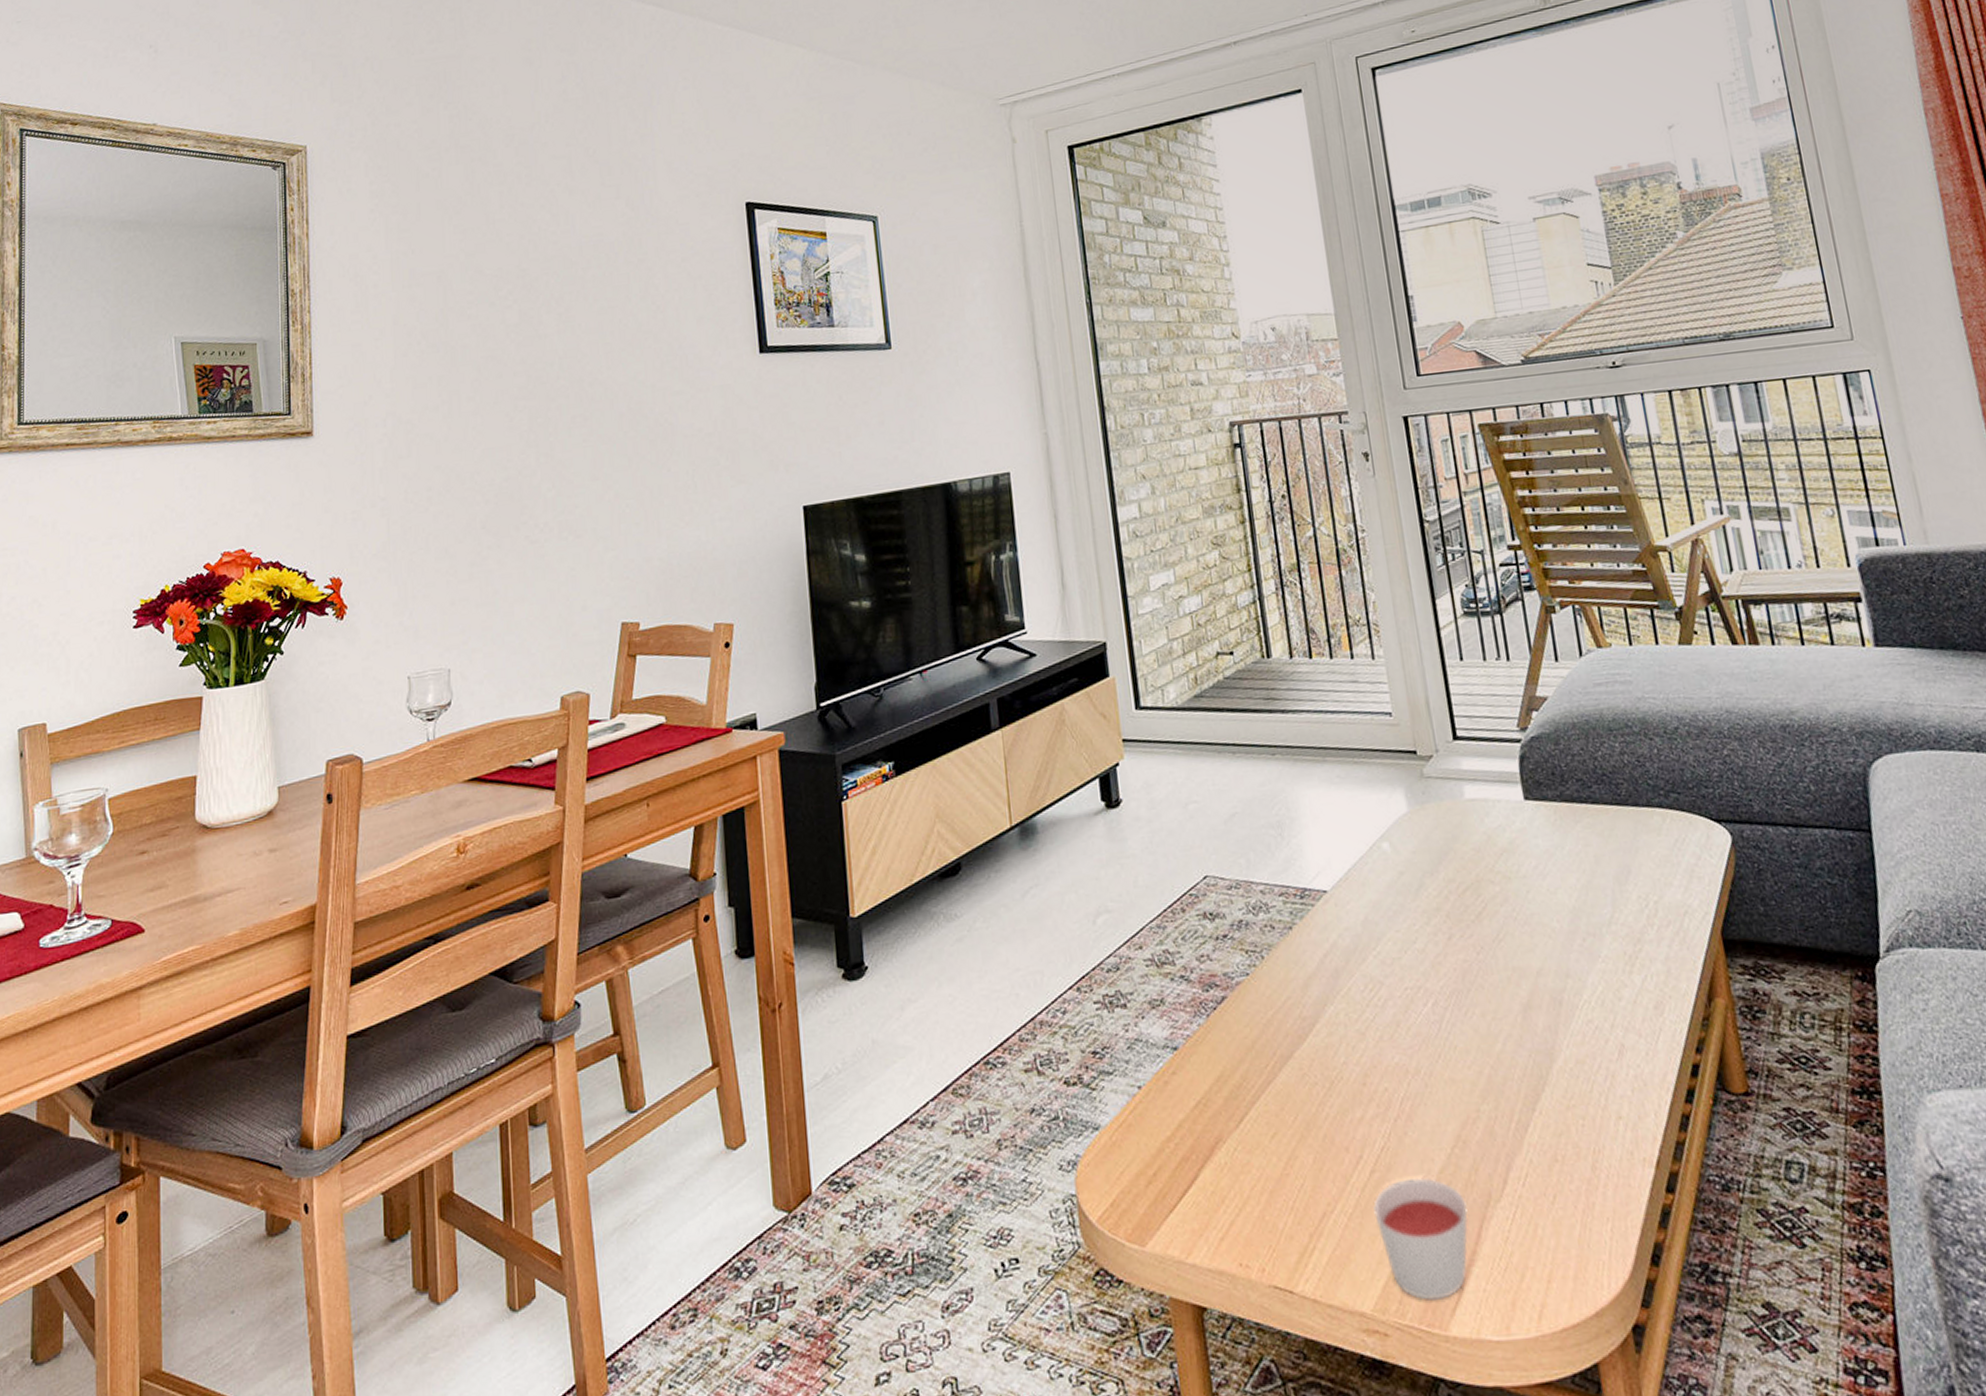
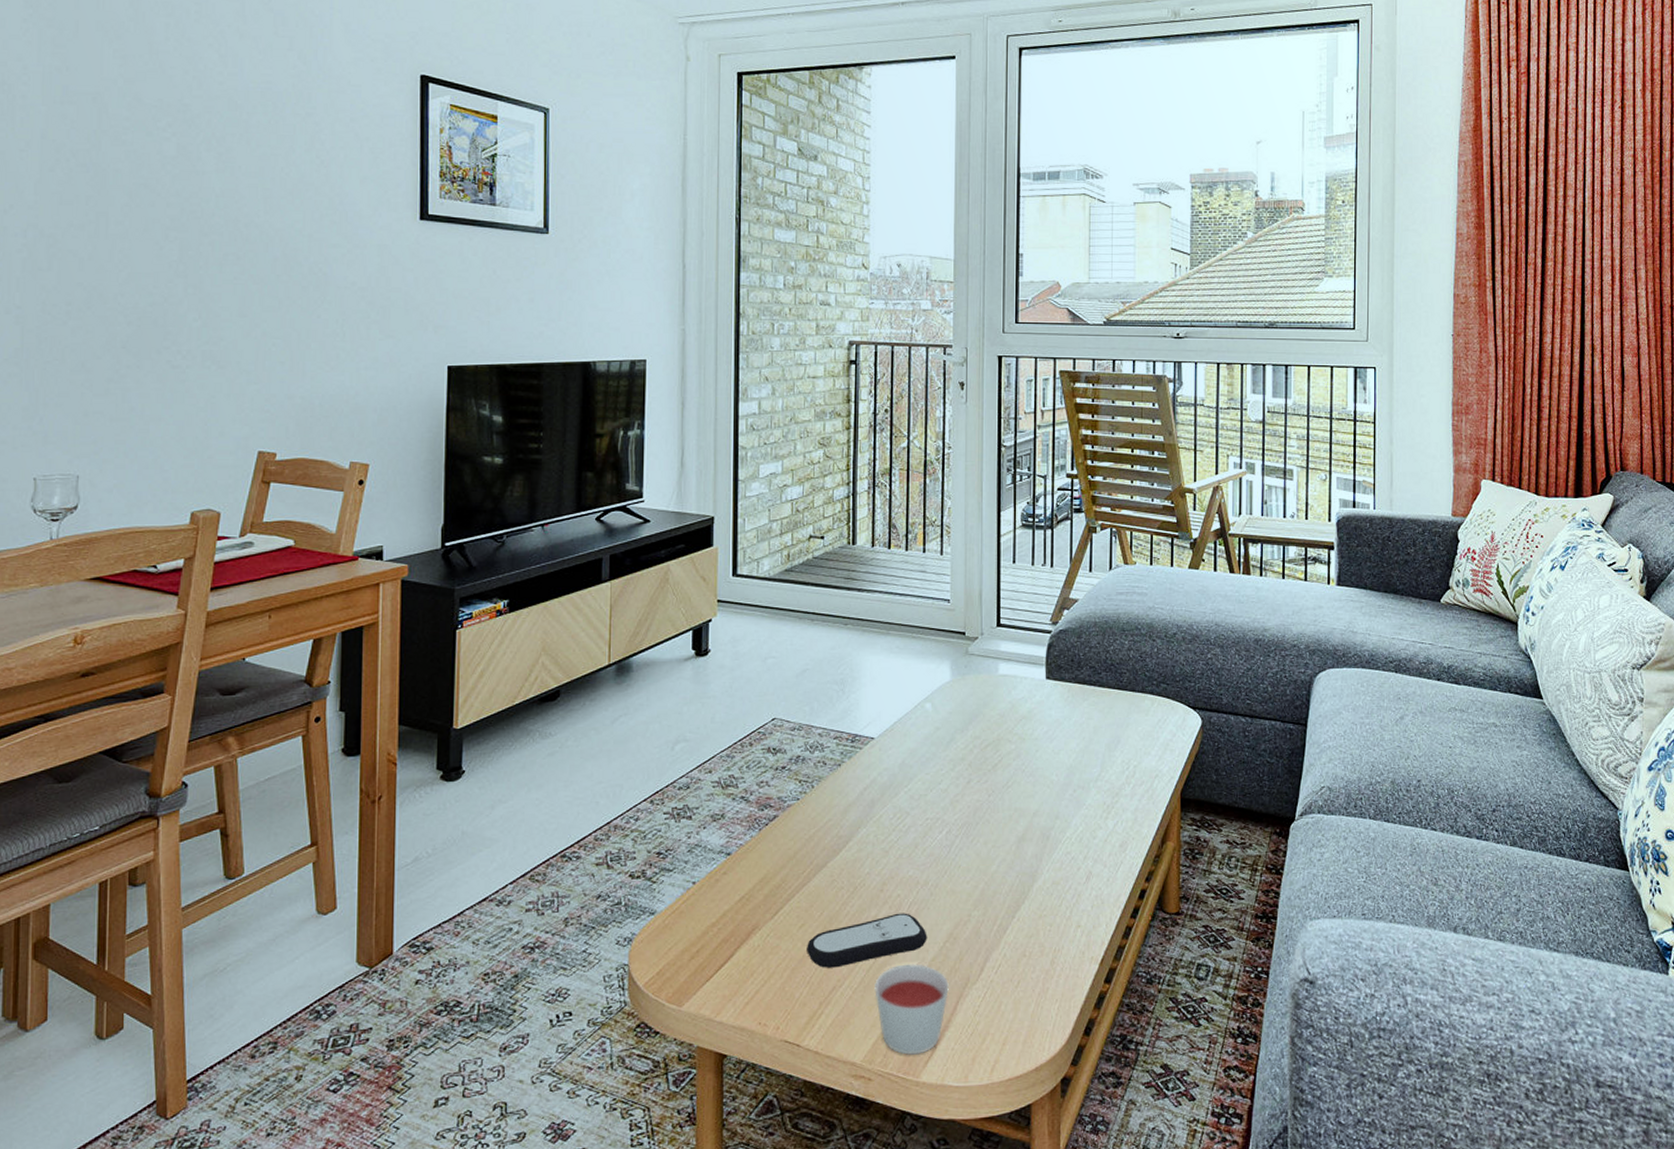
remote control: none [1283,1111,1430,1189] -> present [807,913,927,968]

